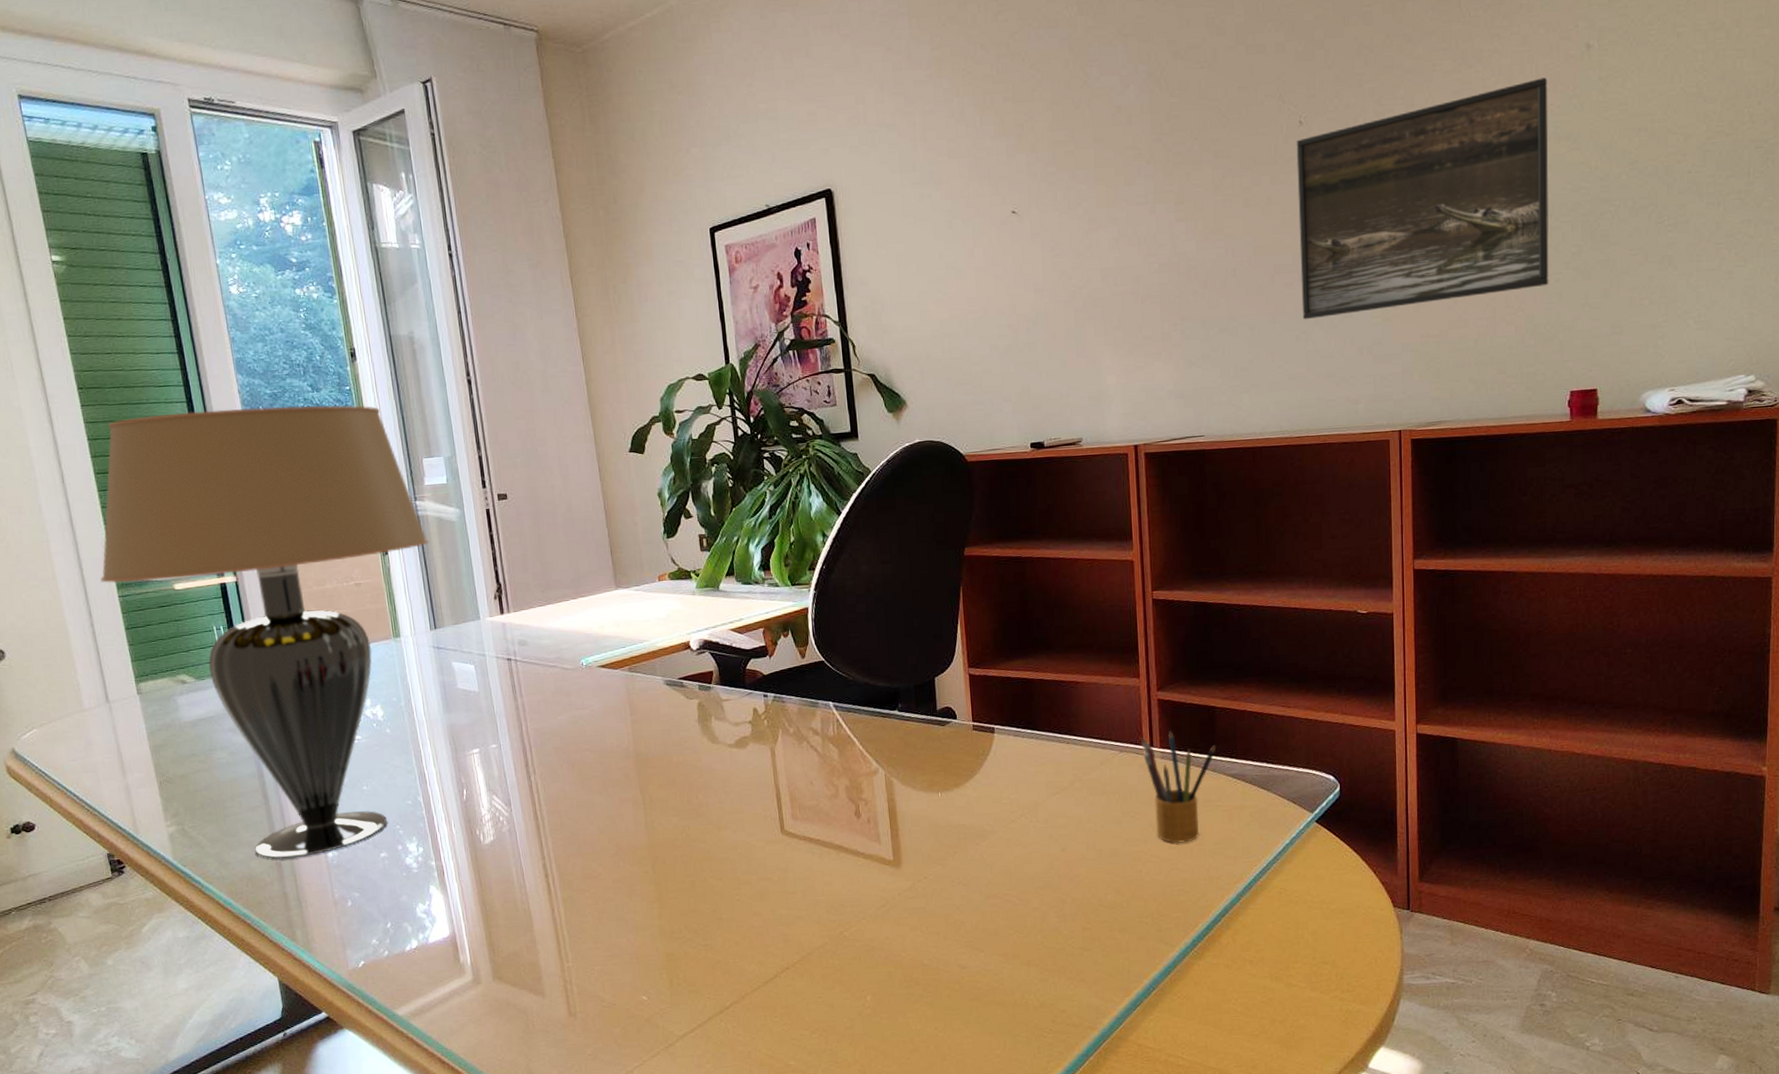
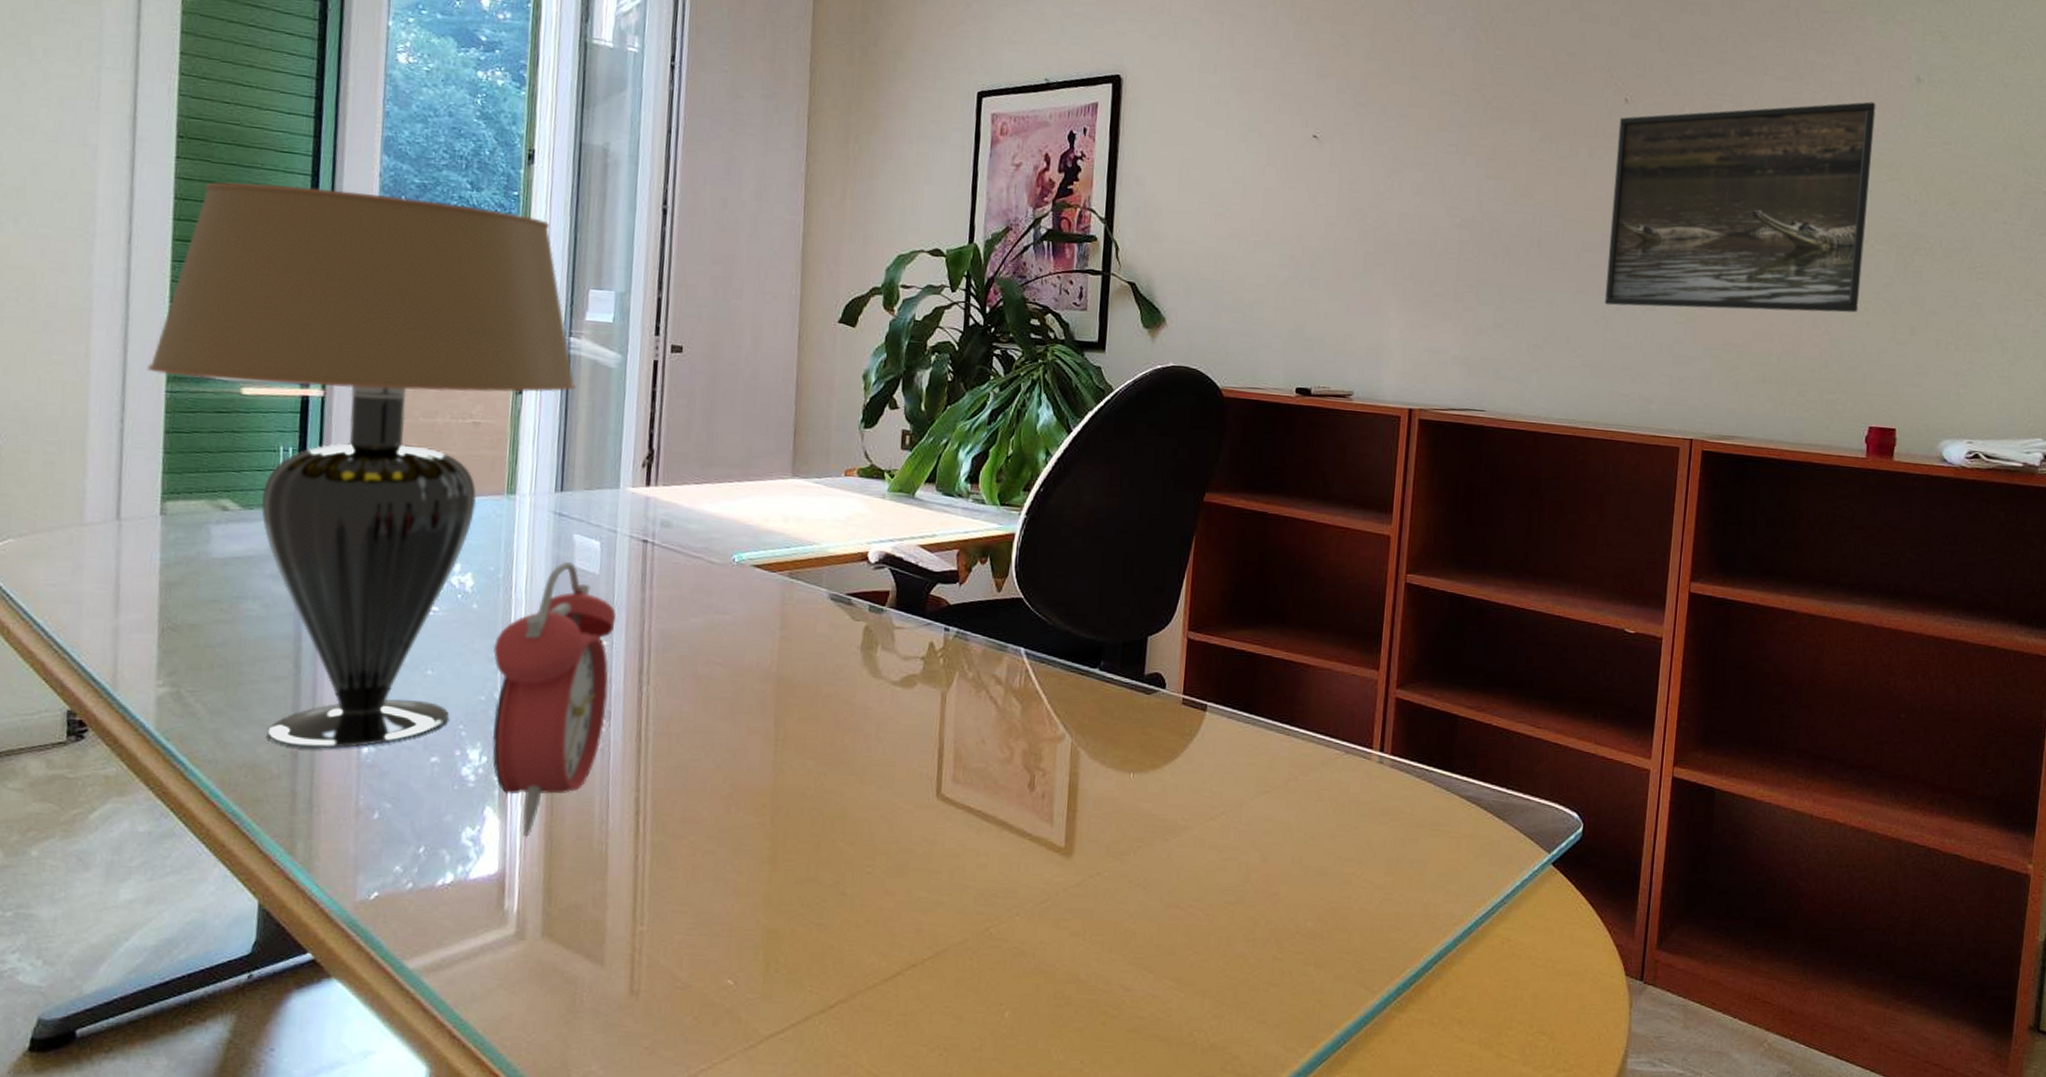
alarm clock: none [408,685,508,905] -> present [492,562,617,837]
pencil box: present [1140,730,1216,844] -> none [1369,736,1454,870]

